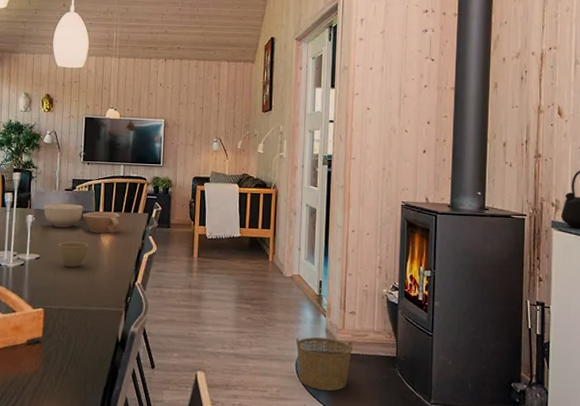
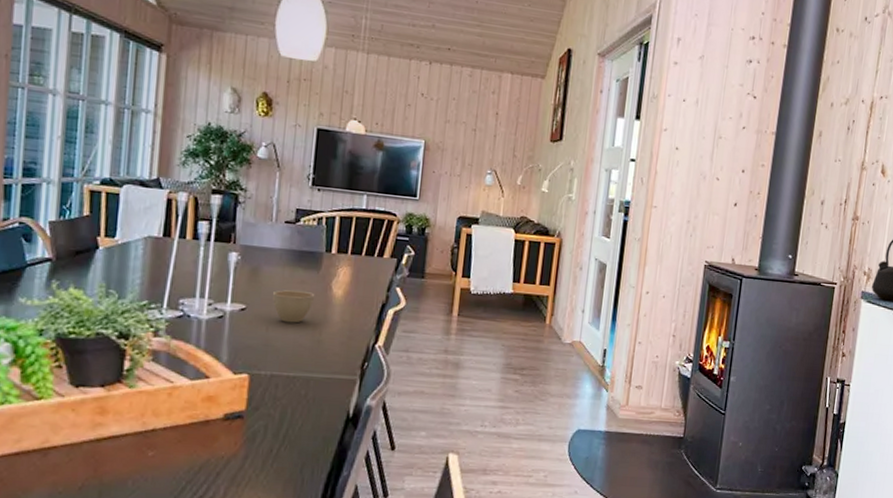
bowl: present [43,203,83,228] -> none [253,239,310,272]
cup: present [83,211,121,233] -> none [308,252,360,281]
basket: present [295,337,353,392] -> none [570,414,636,476]

